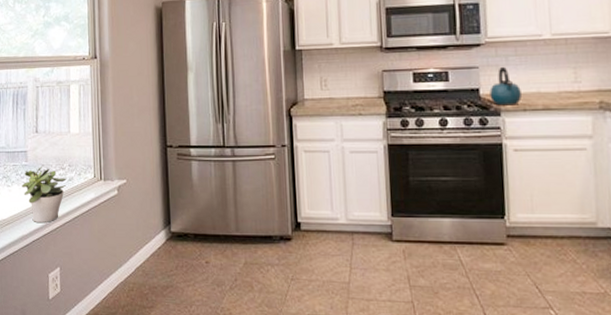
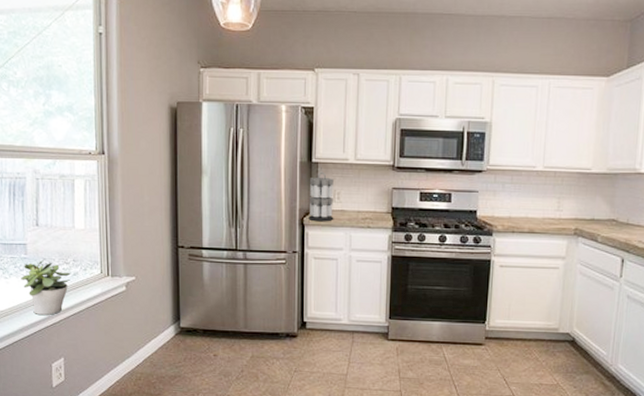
spice rack: none [294,59,323,112] -> present [308,171,334,222]
kettle: present [489,66,523,106] -> none [485,192,513,227]

